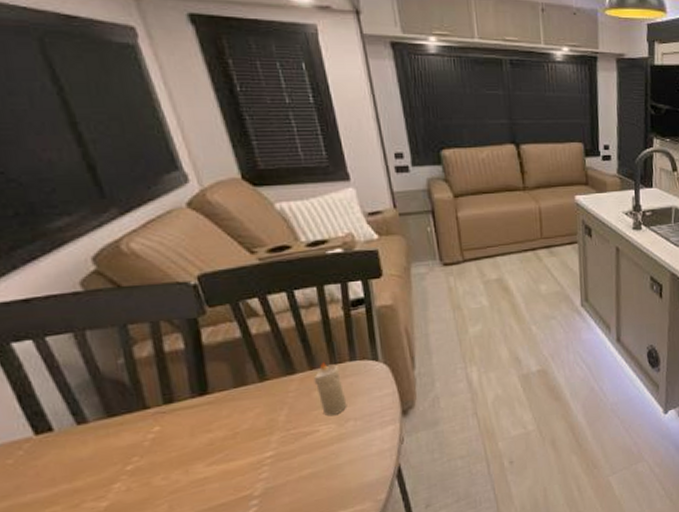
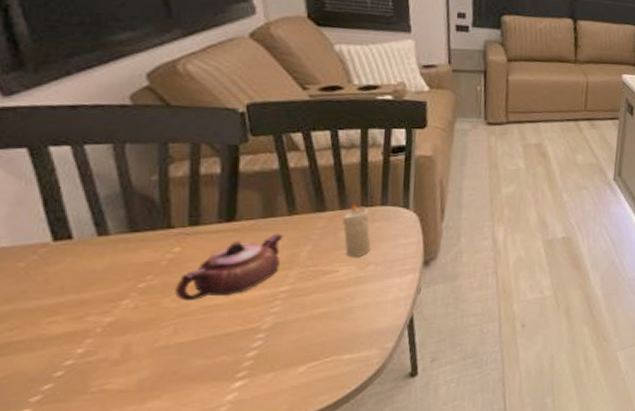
teapot: none [162,401,260,478] -> present [175,233,283,301]

